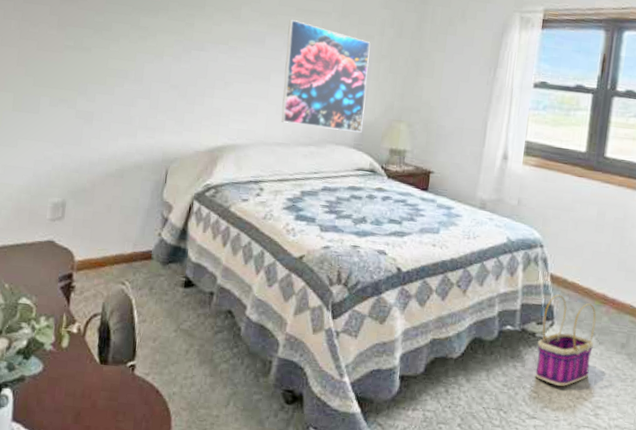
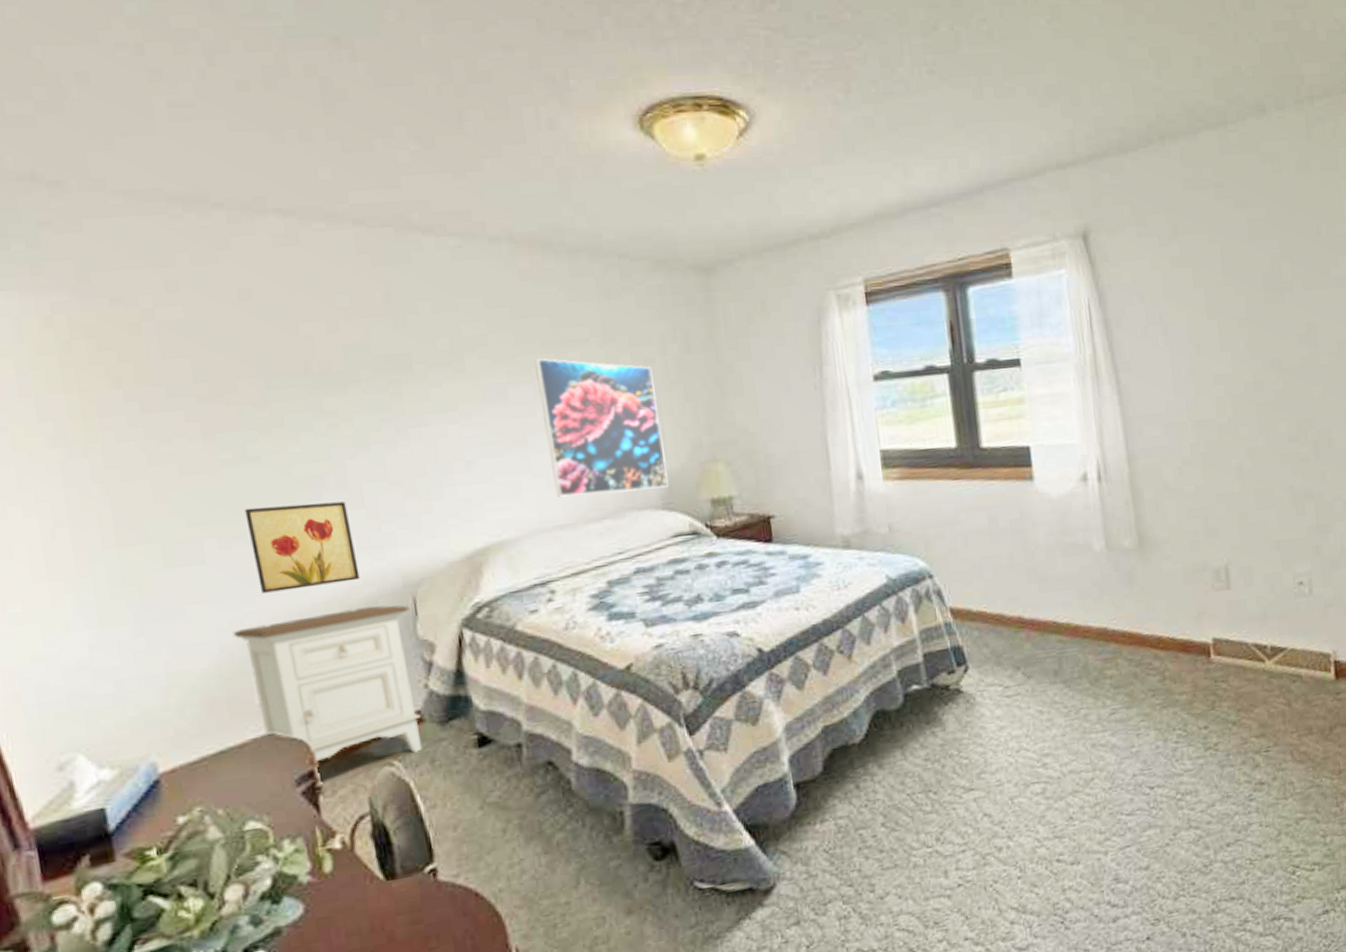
nightstand: none [44,164,162,280] -> present [232,605,423,763]
wall art: none [69,82,138,149] -> present [244,501,360,593]
basket: present [535,294,596,386] -> none [953,630,1024,743]

